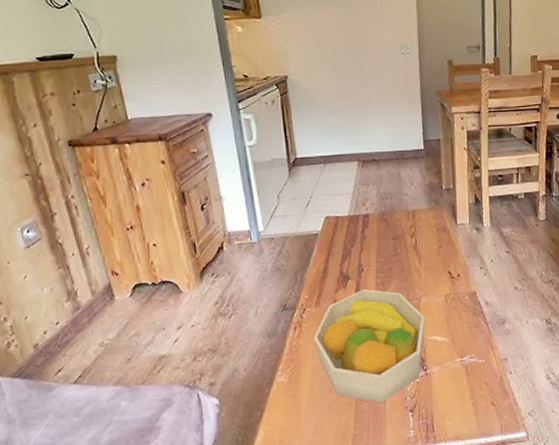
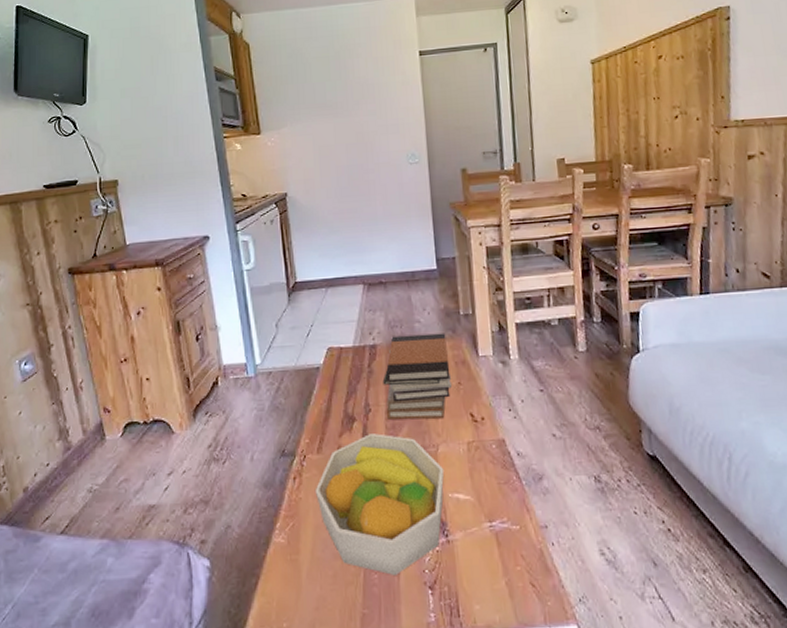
book stack: none [374,204,433,278] -> present [382,333,451,420]

